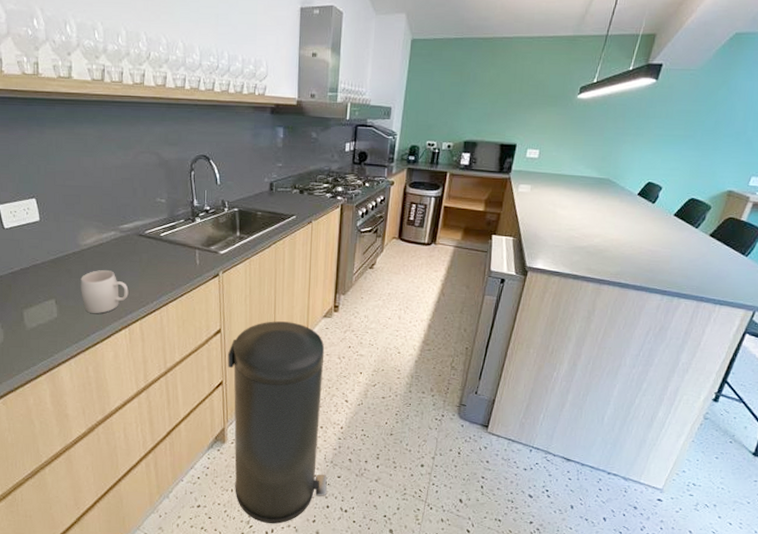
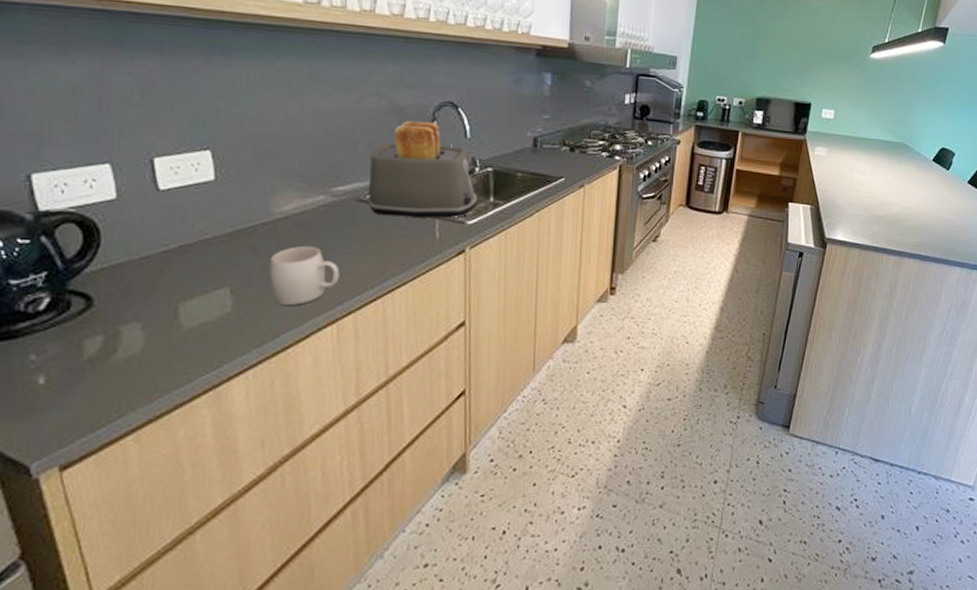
toaster: none [145,171,227,249] -> present [367,120,477,218]
pedal bin: present [228,321,328,524] -> none [473,308,600,579]

